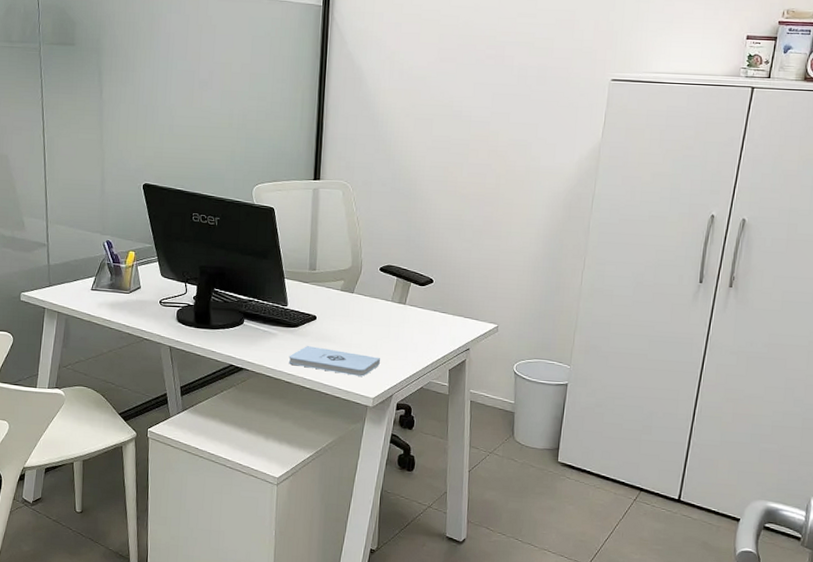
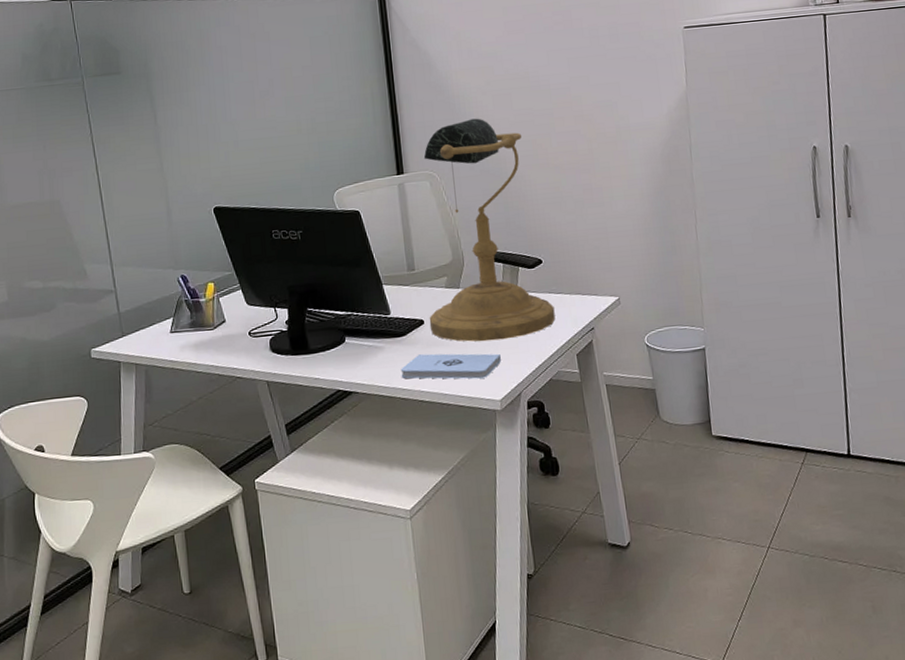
desk lamp: none [321,138,437,346] -> present [423,118,555,342]

